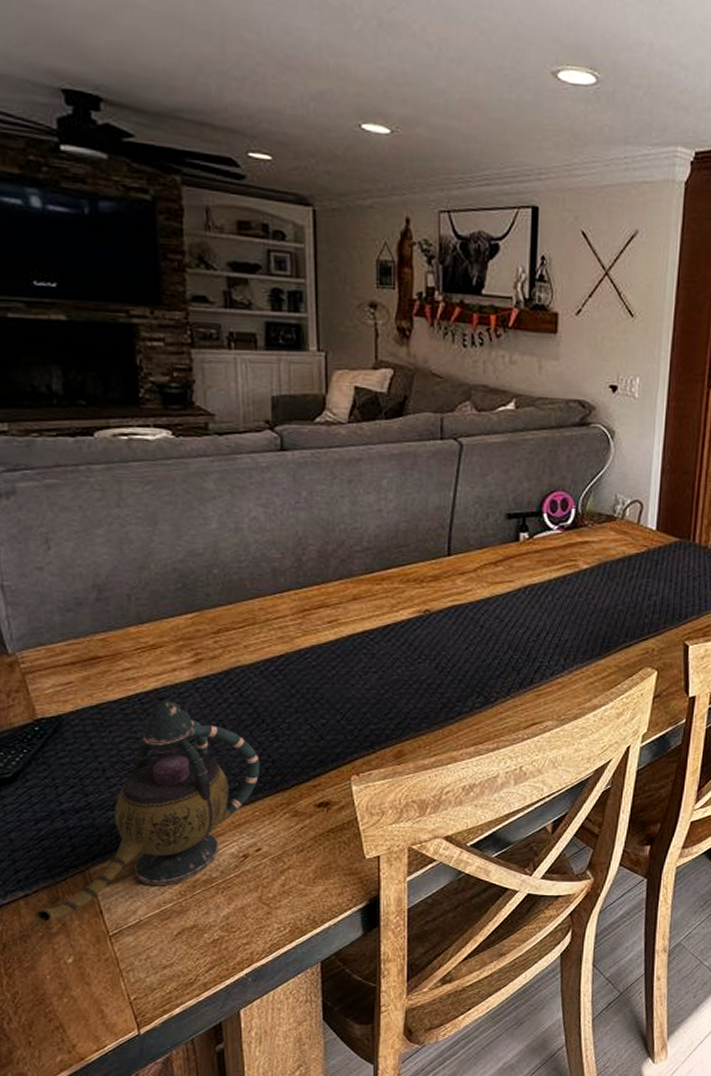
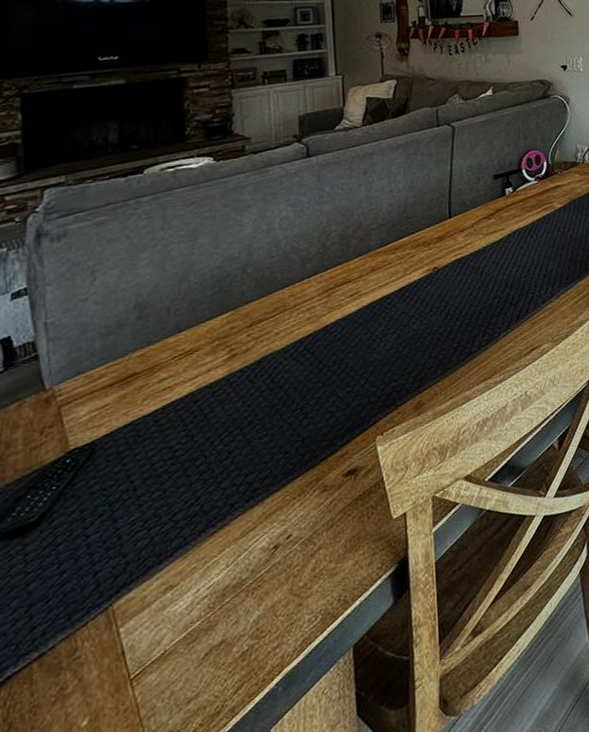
teapot: present [34,695,260,923] -> none [48,390,291,686]

